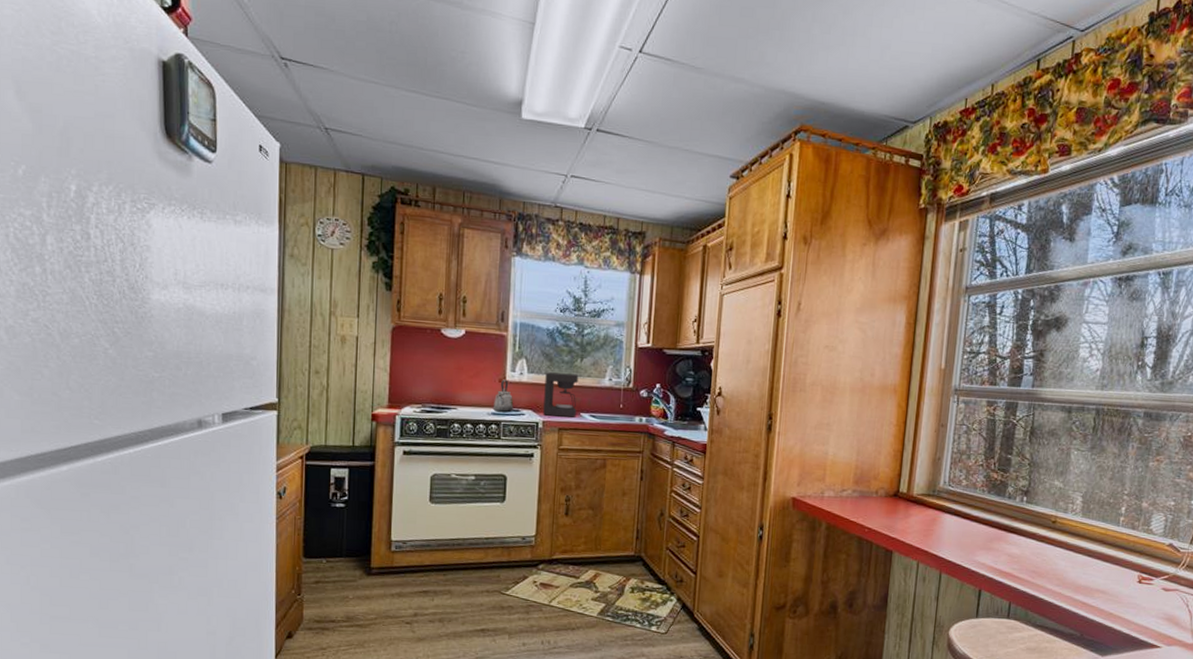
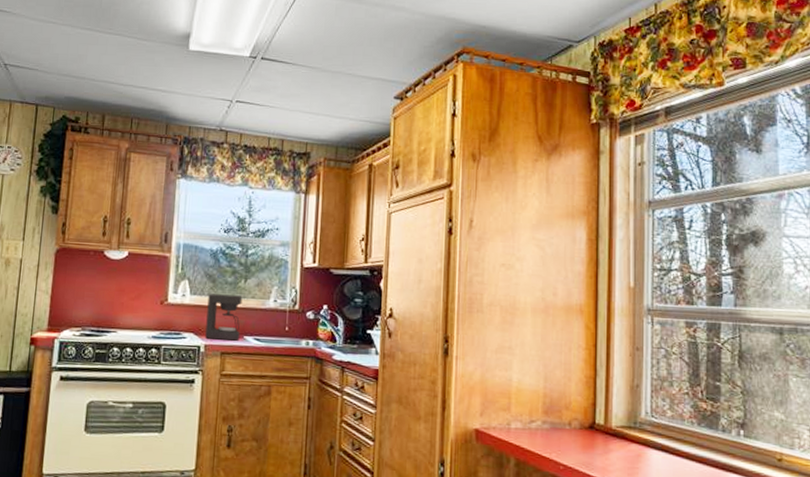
kettle: present [492,379,514,413] -> none [153,301,175,336]

